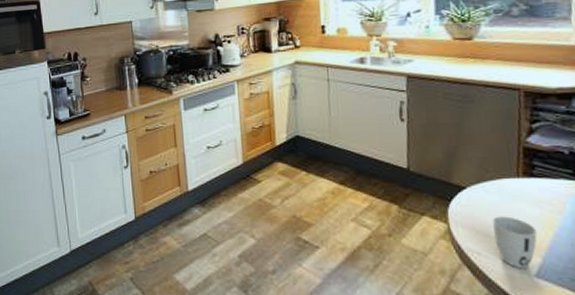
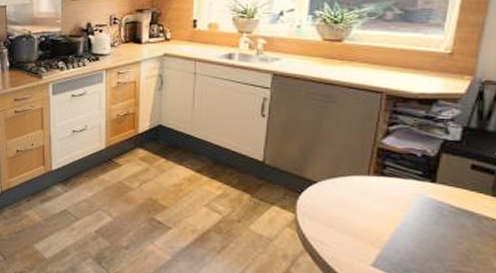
cup: present [492,216,538,269] -> none [338,210,379,259]

